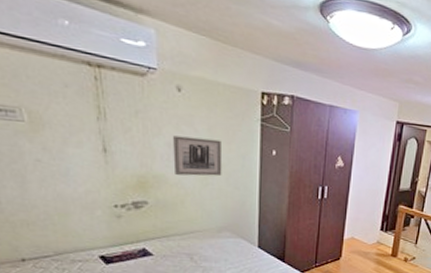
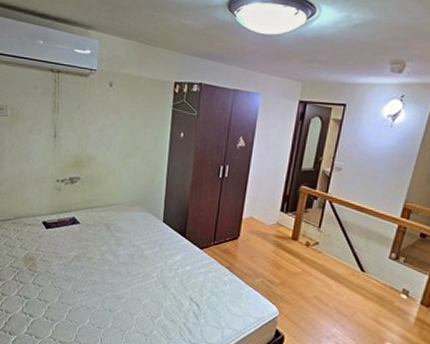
wall art: present [173,135,223,176] -> none [101,122,139,156]

